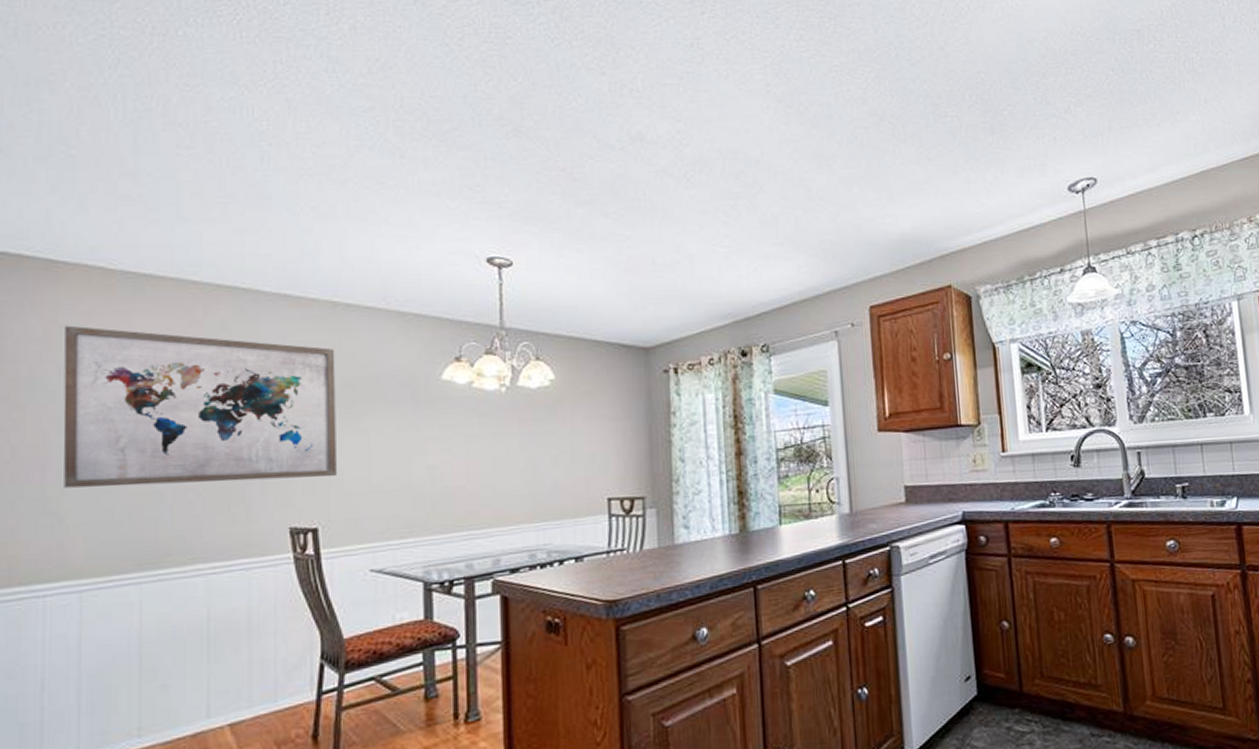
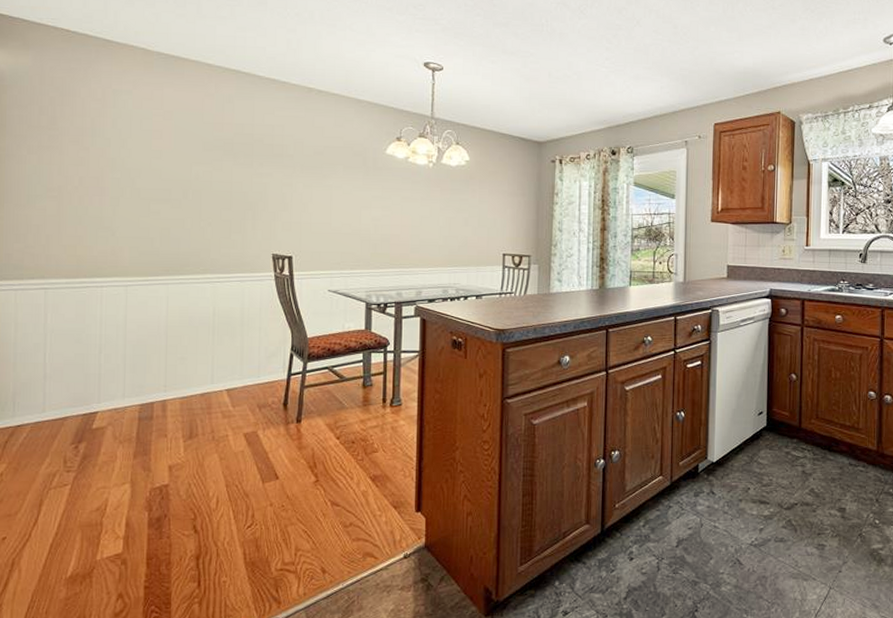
wall art: present [63,325,337,488] -> none [115,90,309,220]

